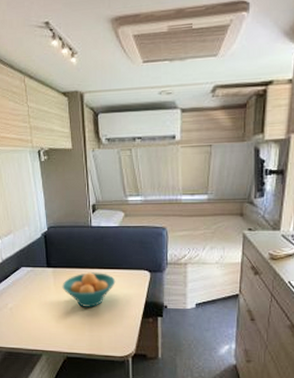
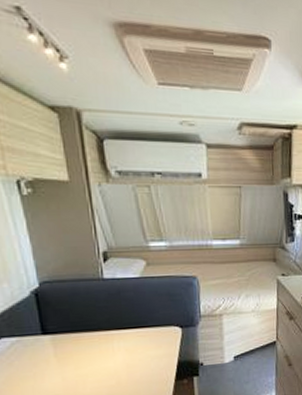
fruit bowl: present [62,272,116,307] -> none [66,333,140,379]

